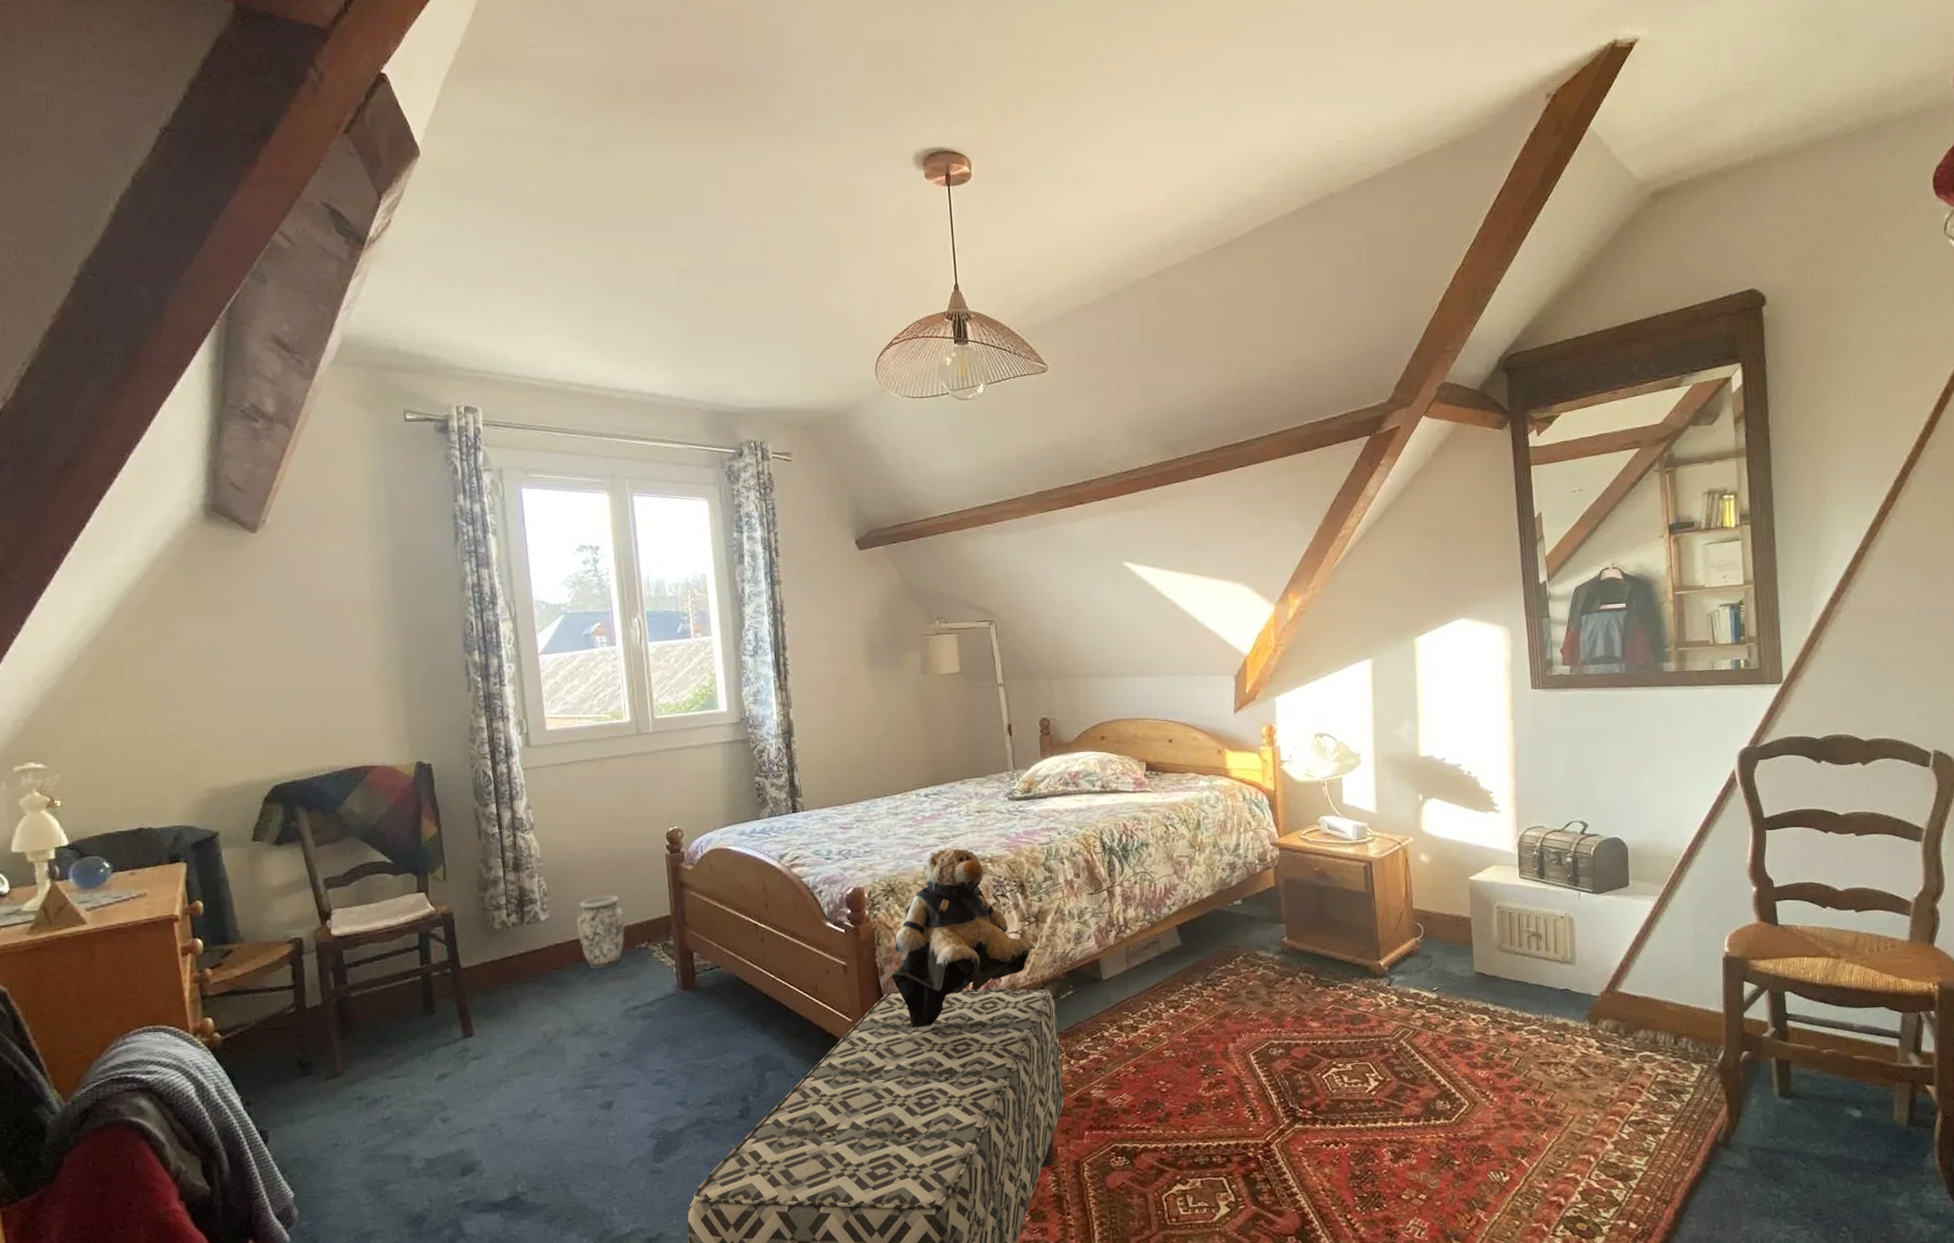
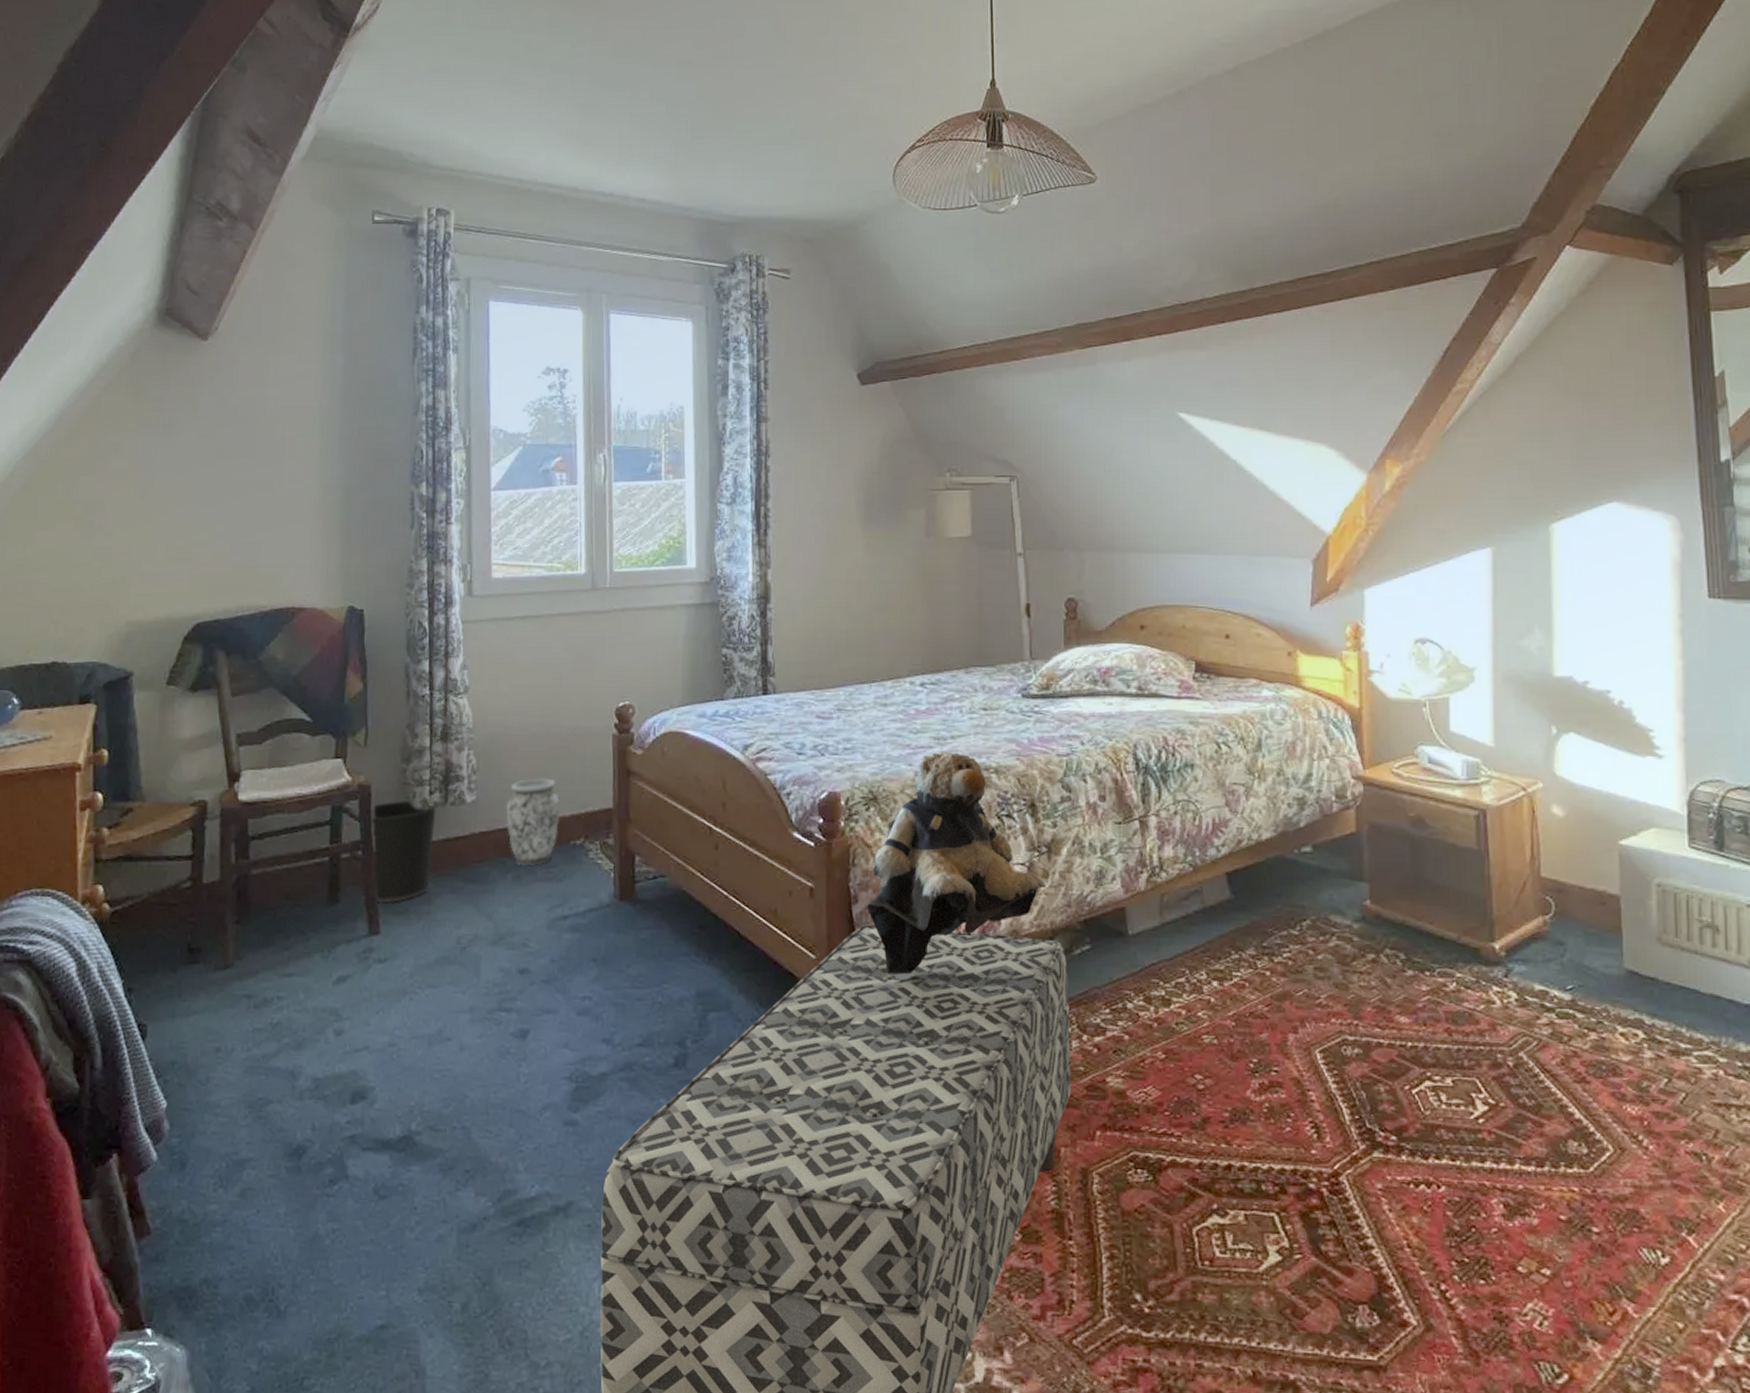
wastebasket: none [456,922,516,1011] -> present [371,799,438,904]

